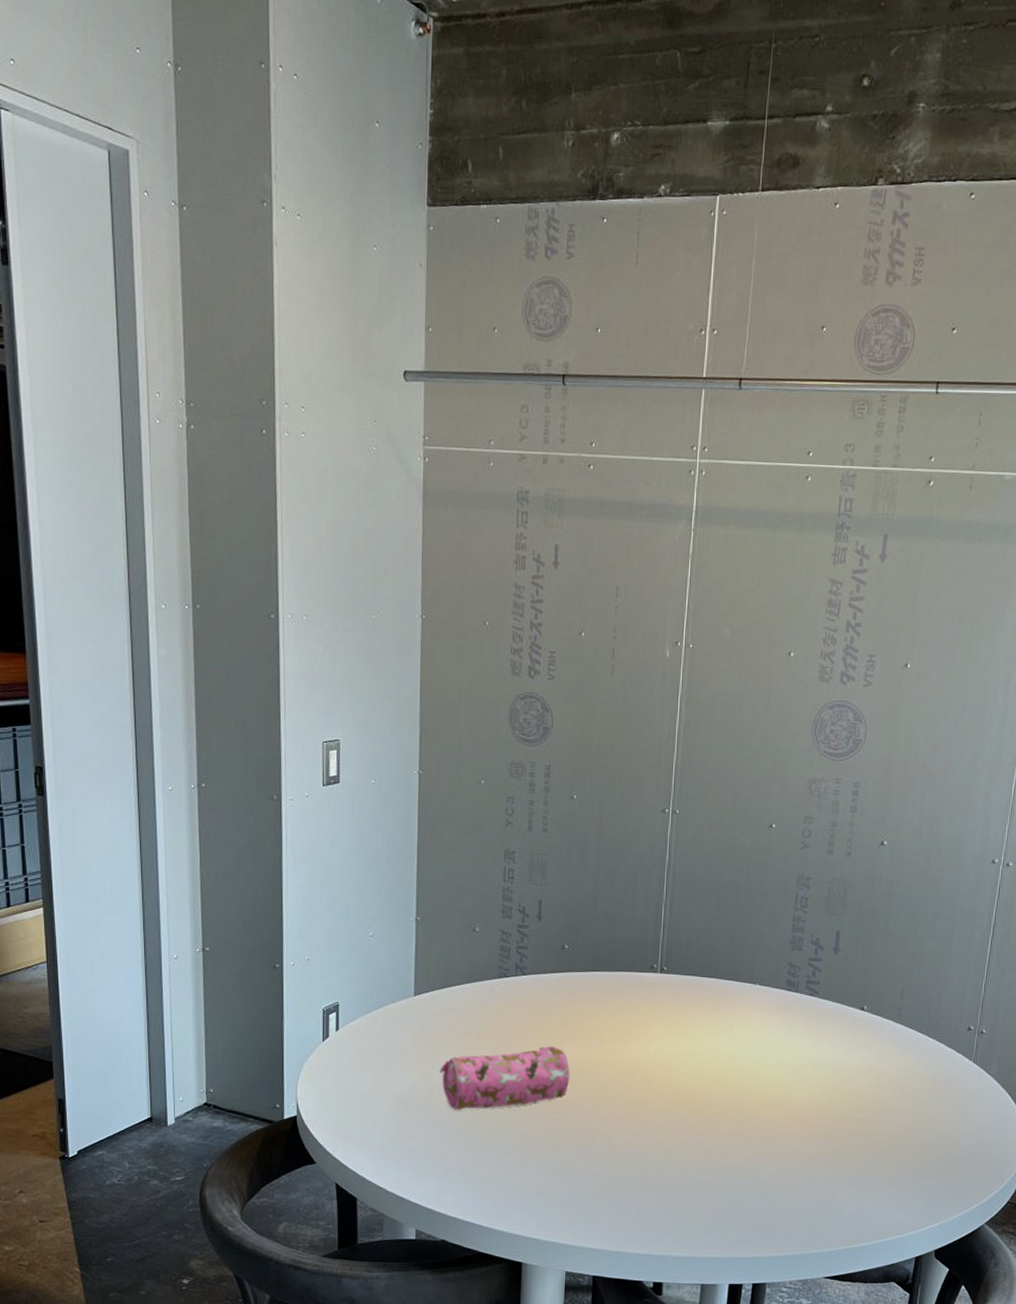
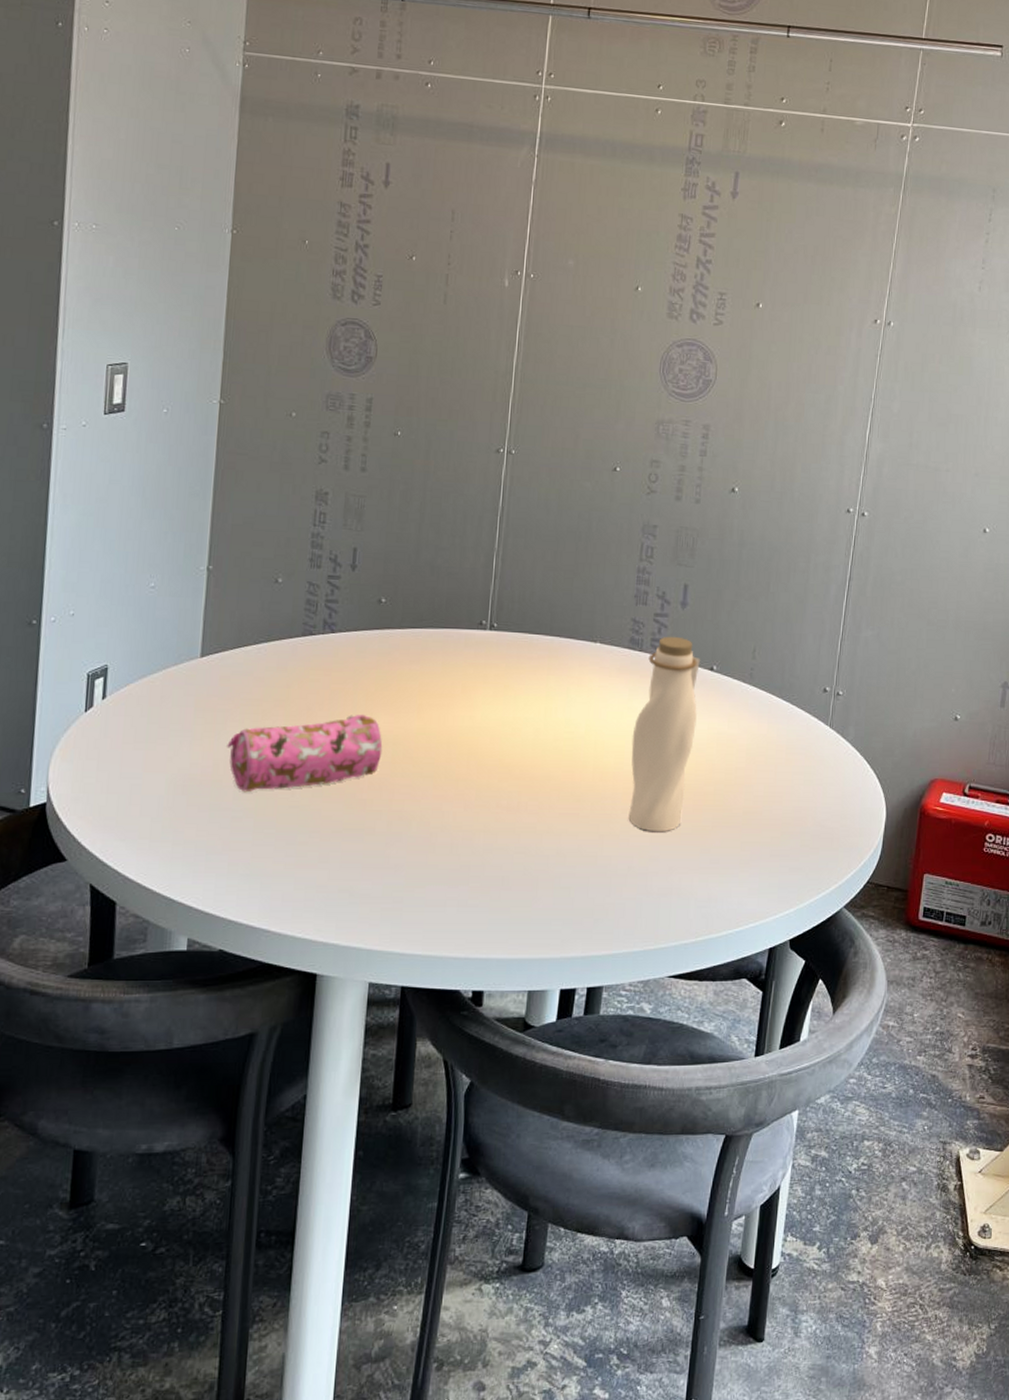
water bottle: none [787,978,852,1153] -> present [628,636,700,832]

